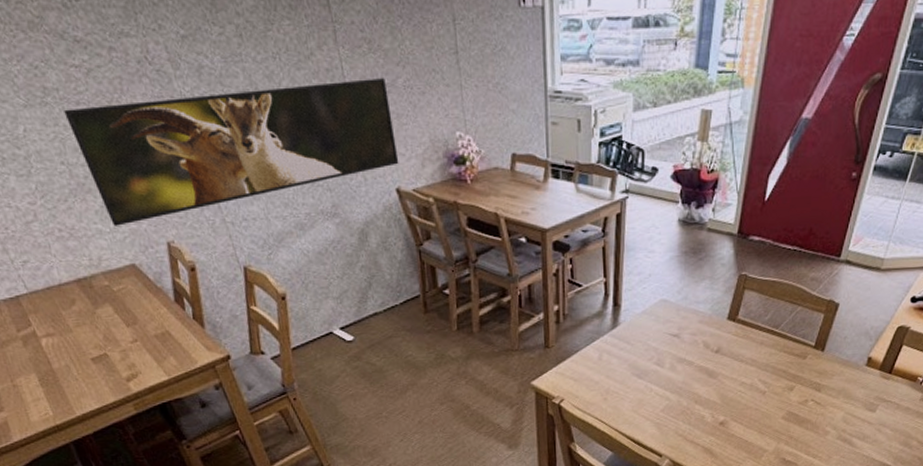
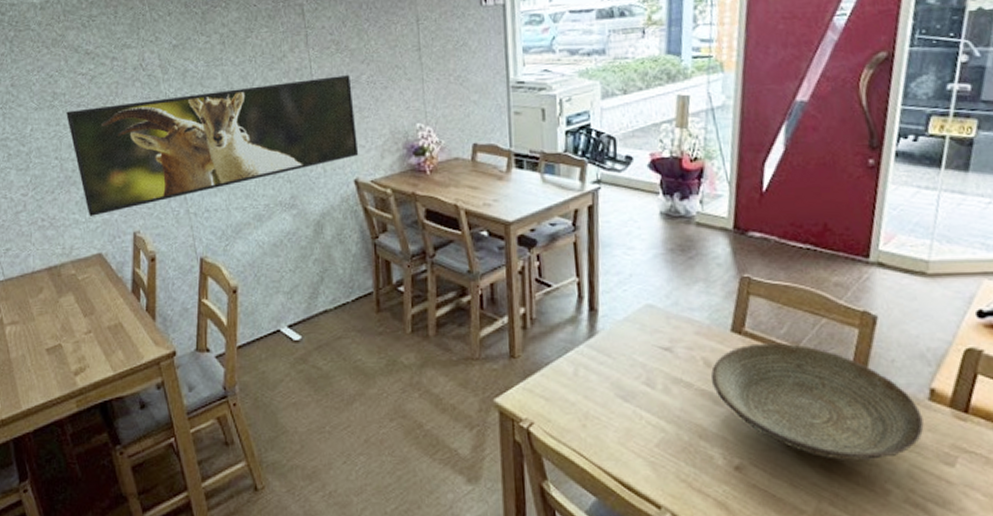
decorative bowl: none [708,327,860,413] -> present [710,342,924,460]

